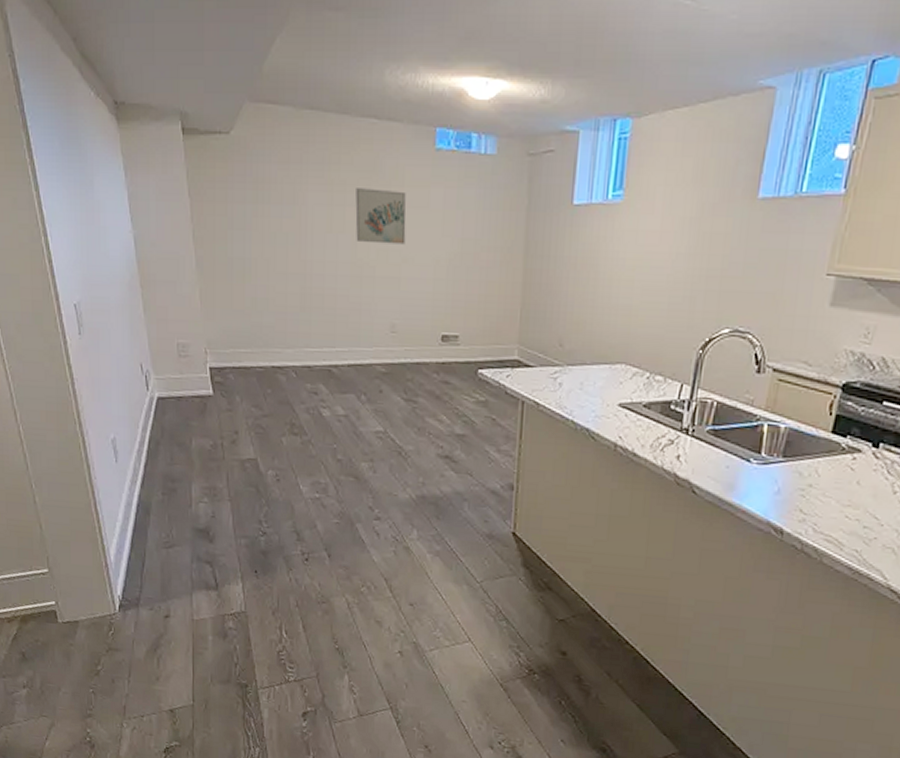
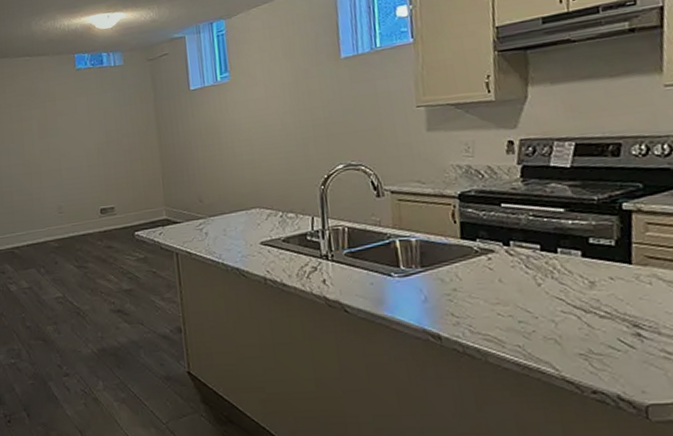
wall art: present [355,188,406,245] -> none [19,104,62,147]

